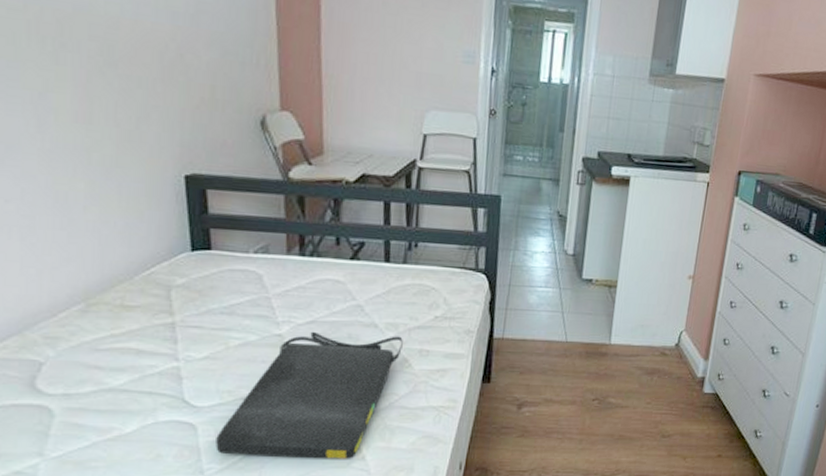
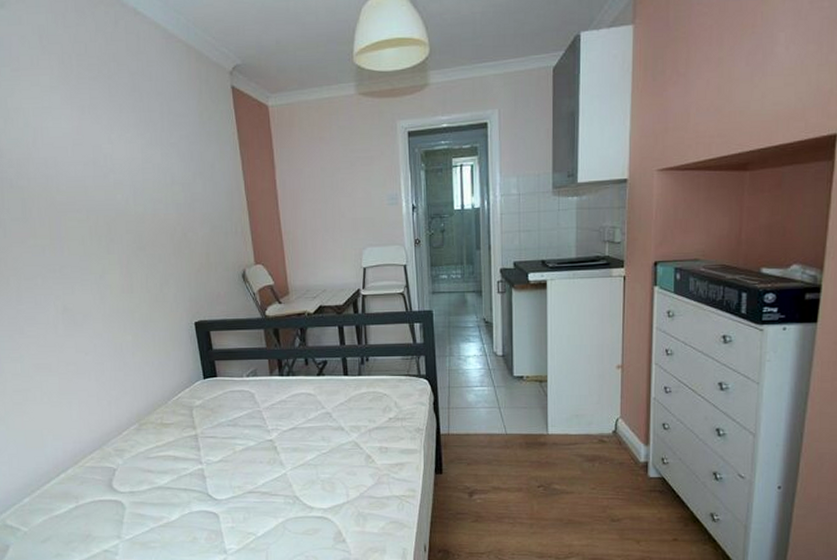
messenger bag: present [216,331,403,459] -> none [233,436,365,542]

